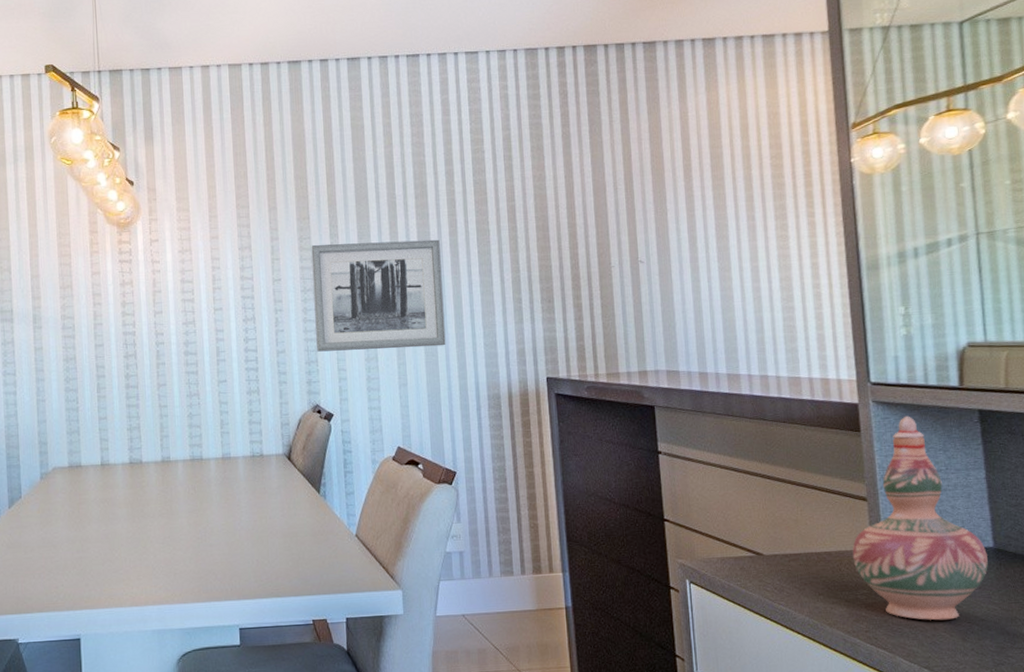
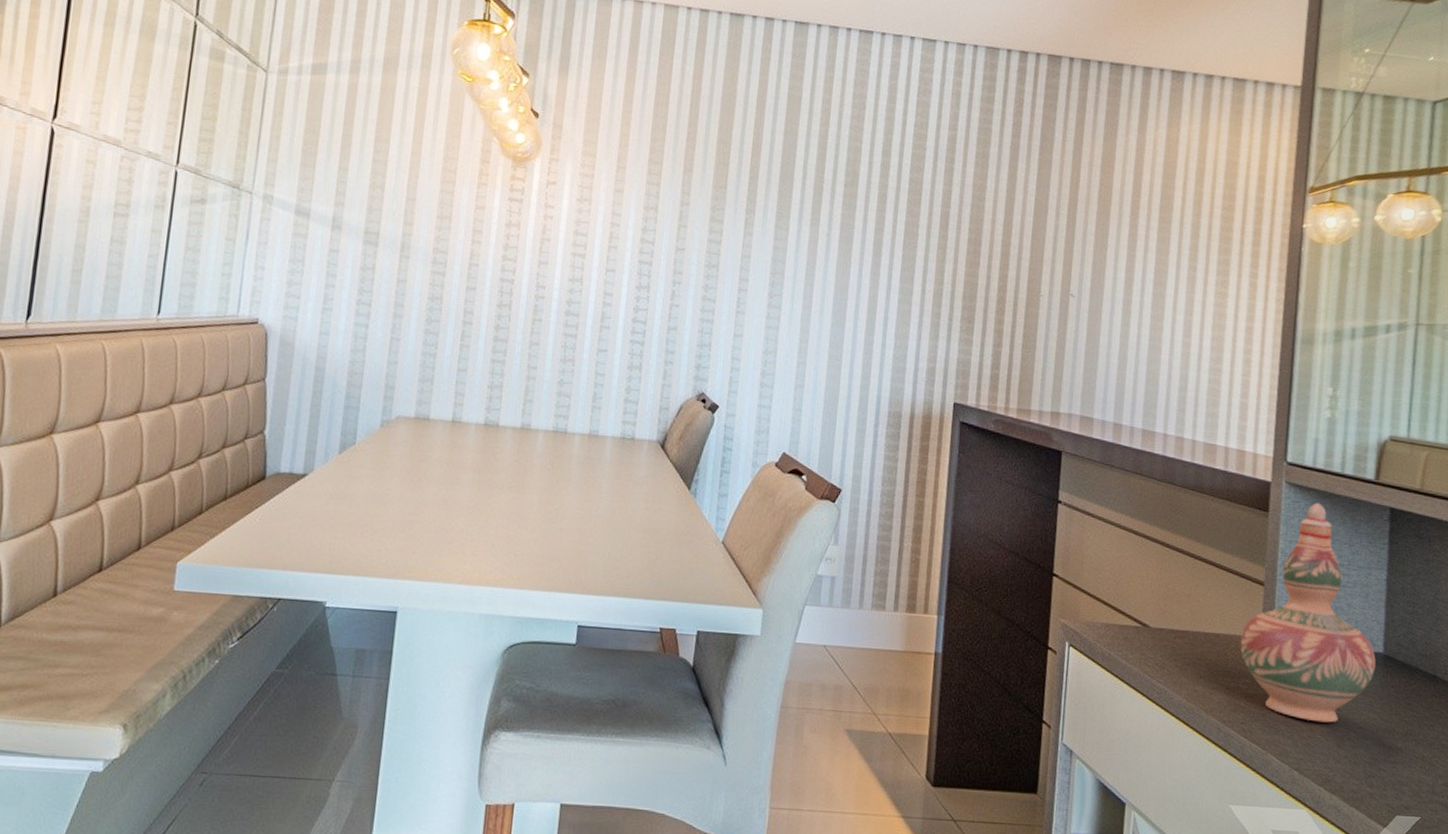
wall art: present [311,239,446,352] -> none [712,217,863,351]

